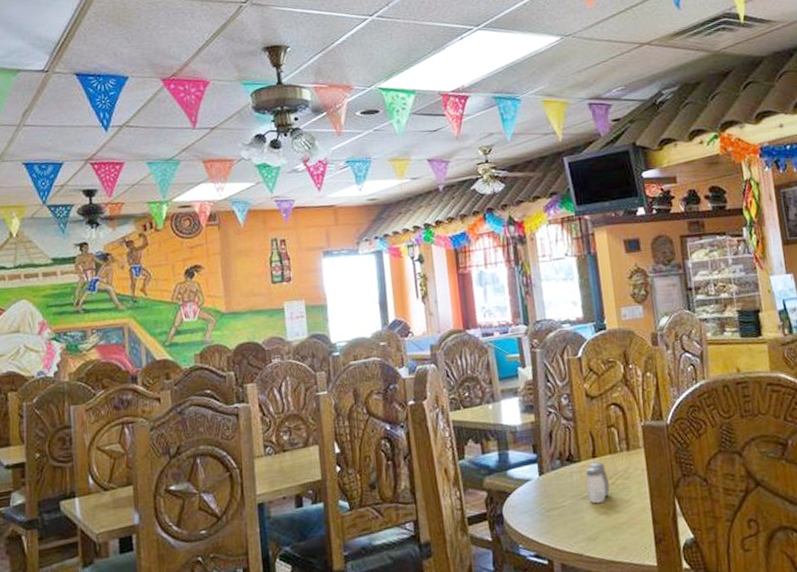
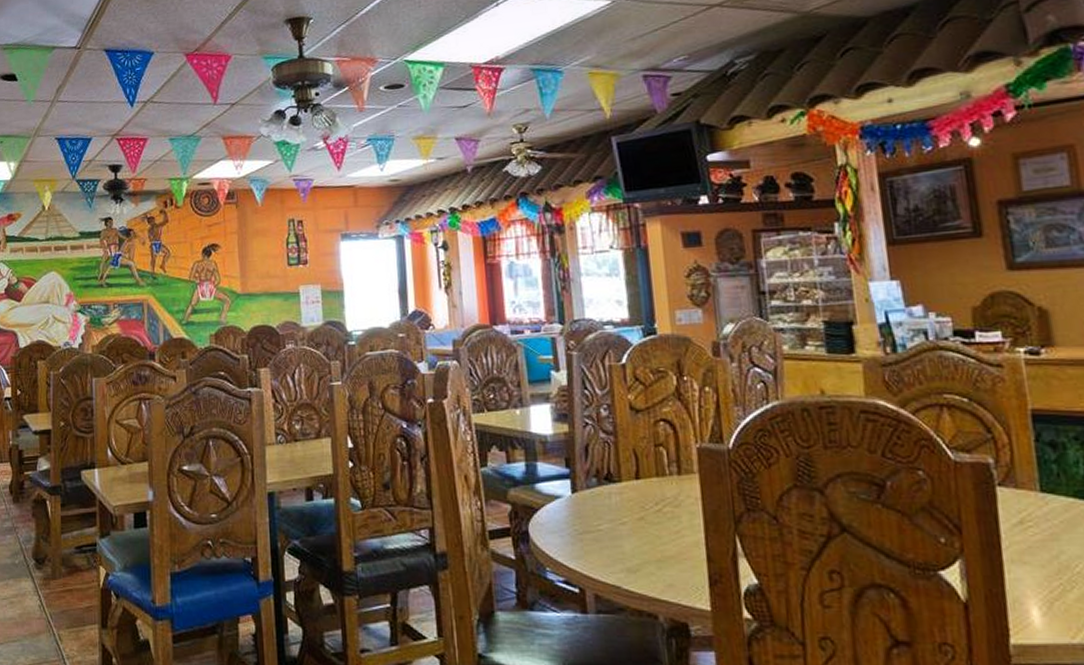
salt and pepper shaker: present [585,462,611,503] -> none [626,485,656,532]

